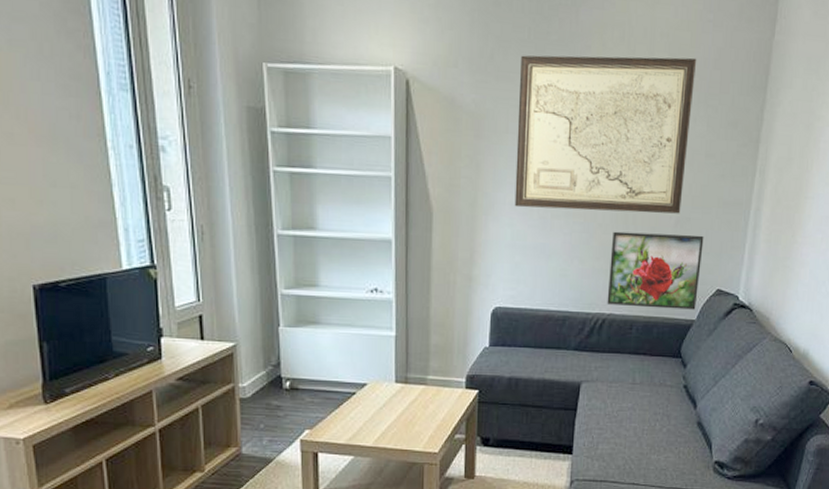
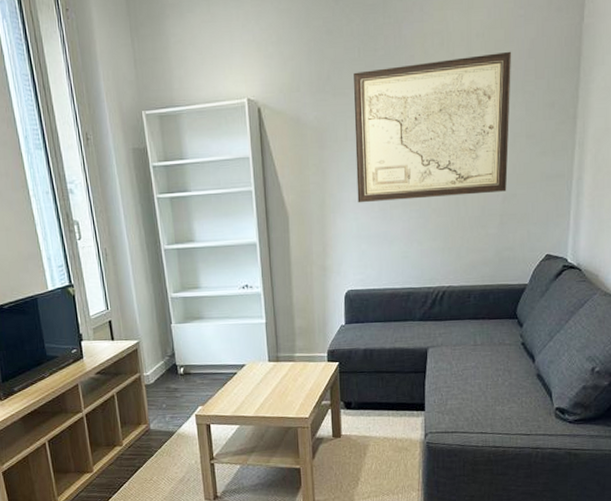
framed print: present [607,231,704,310] -> none [445,208,530,278]

